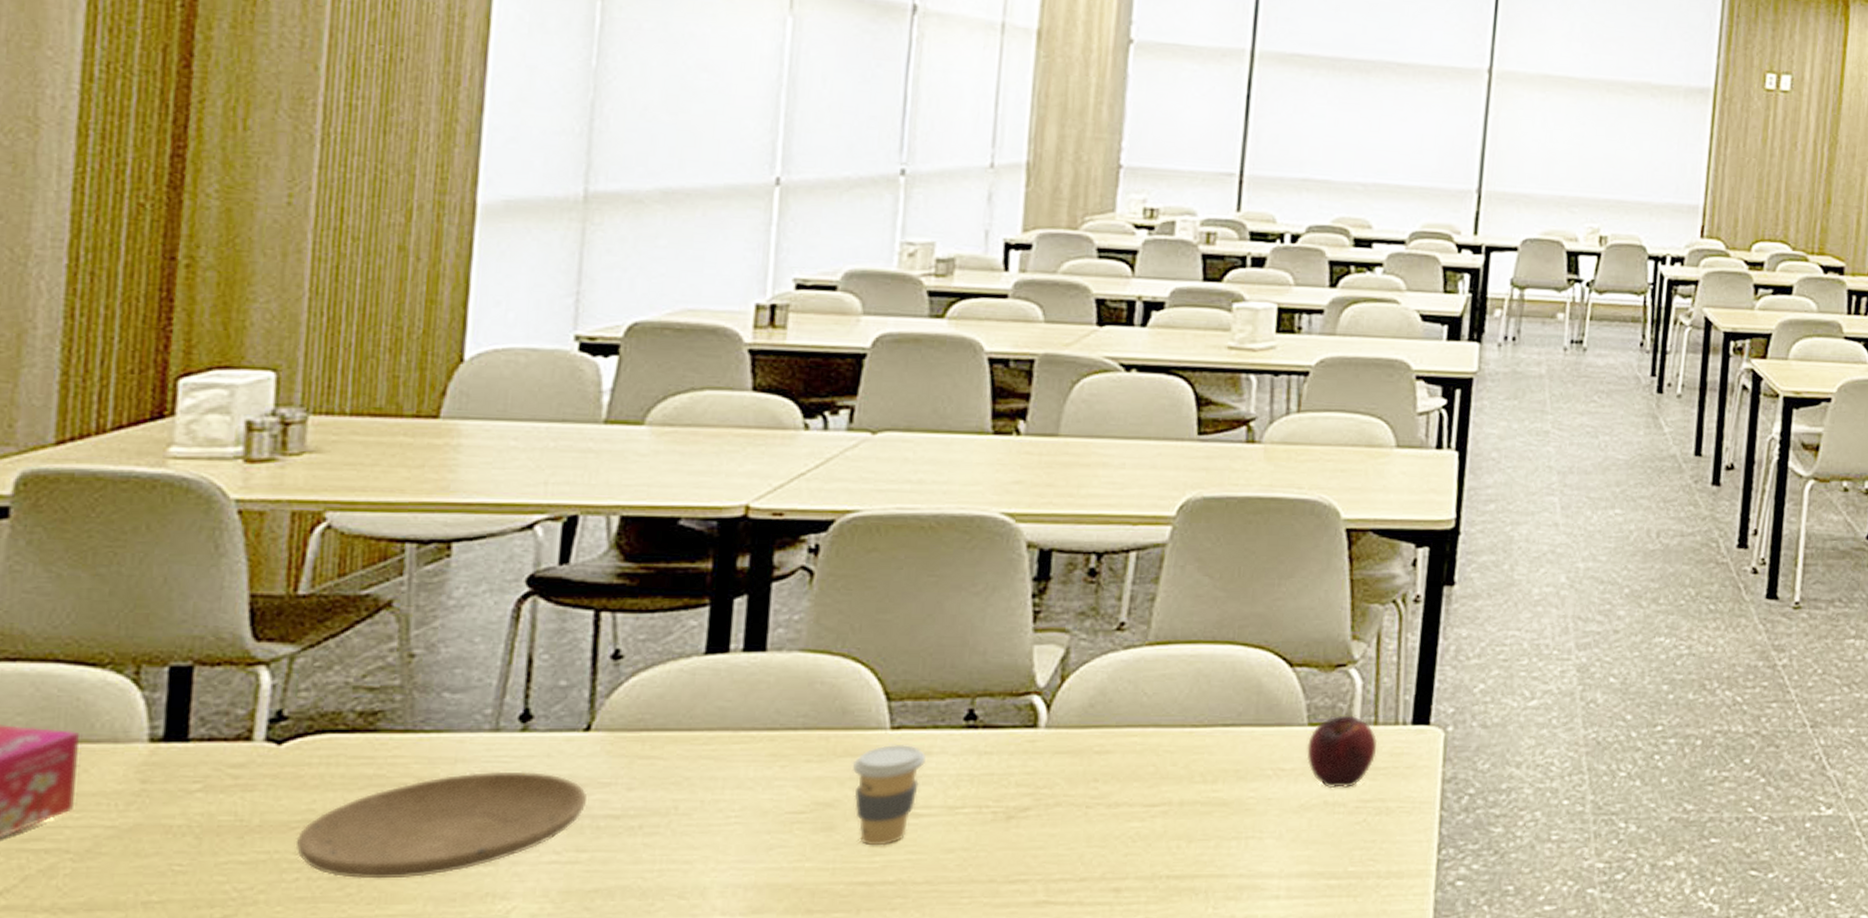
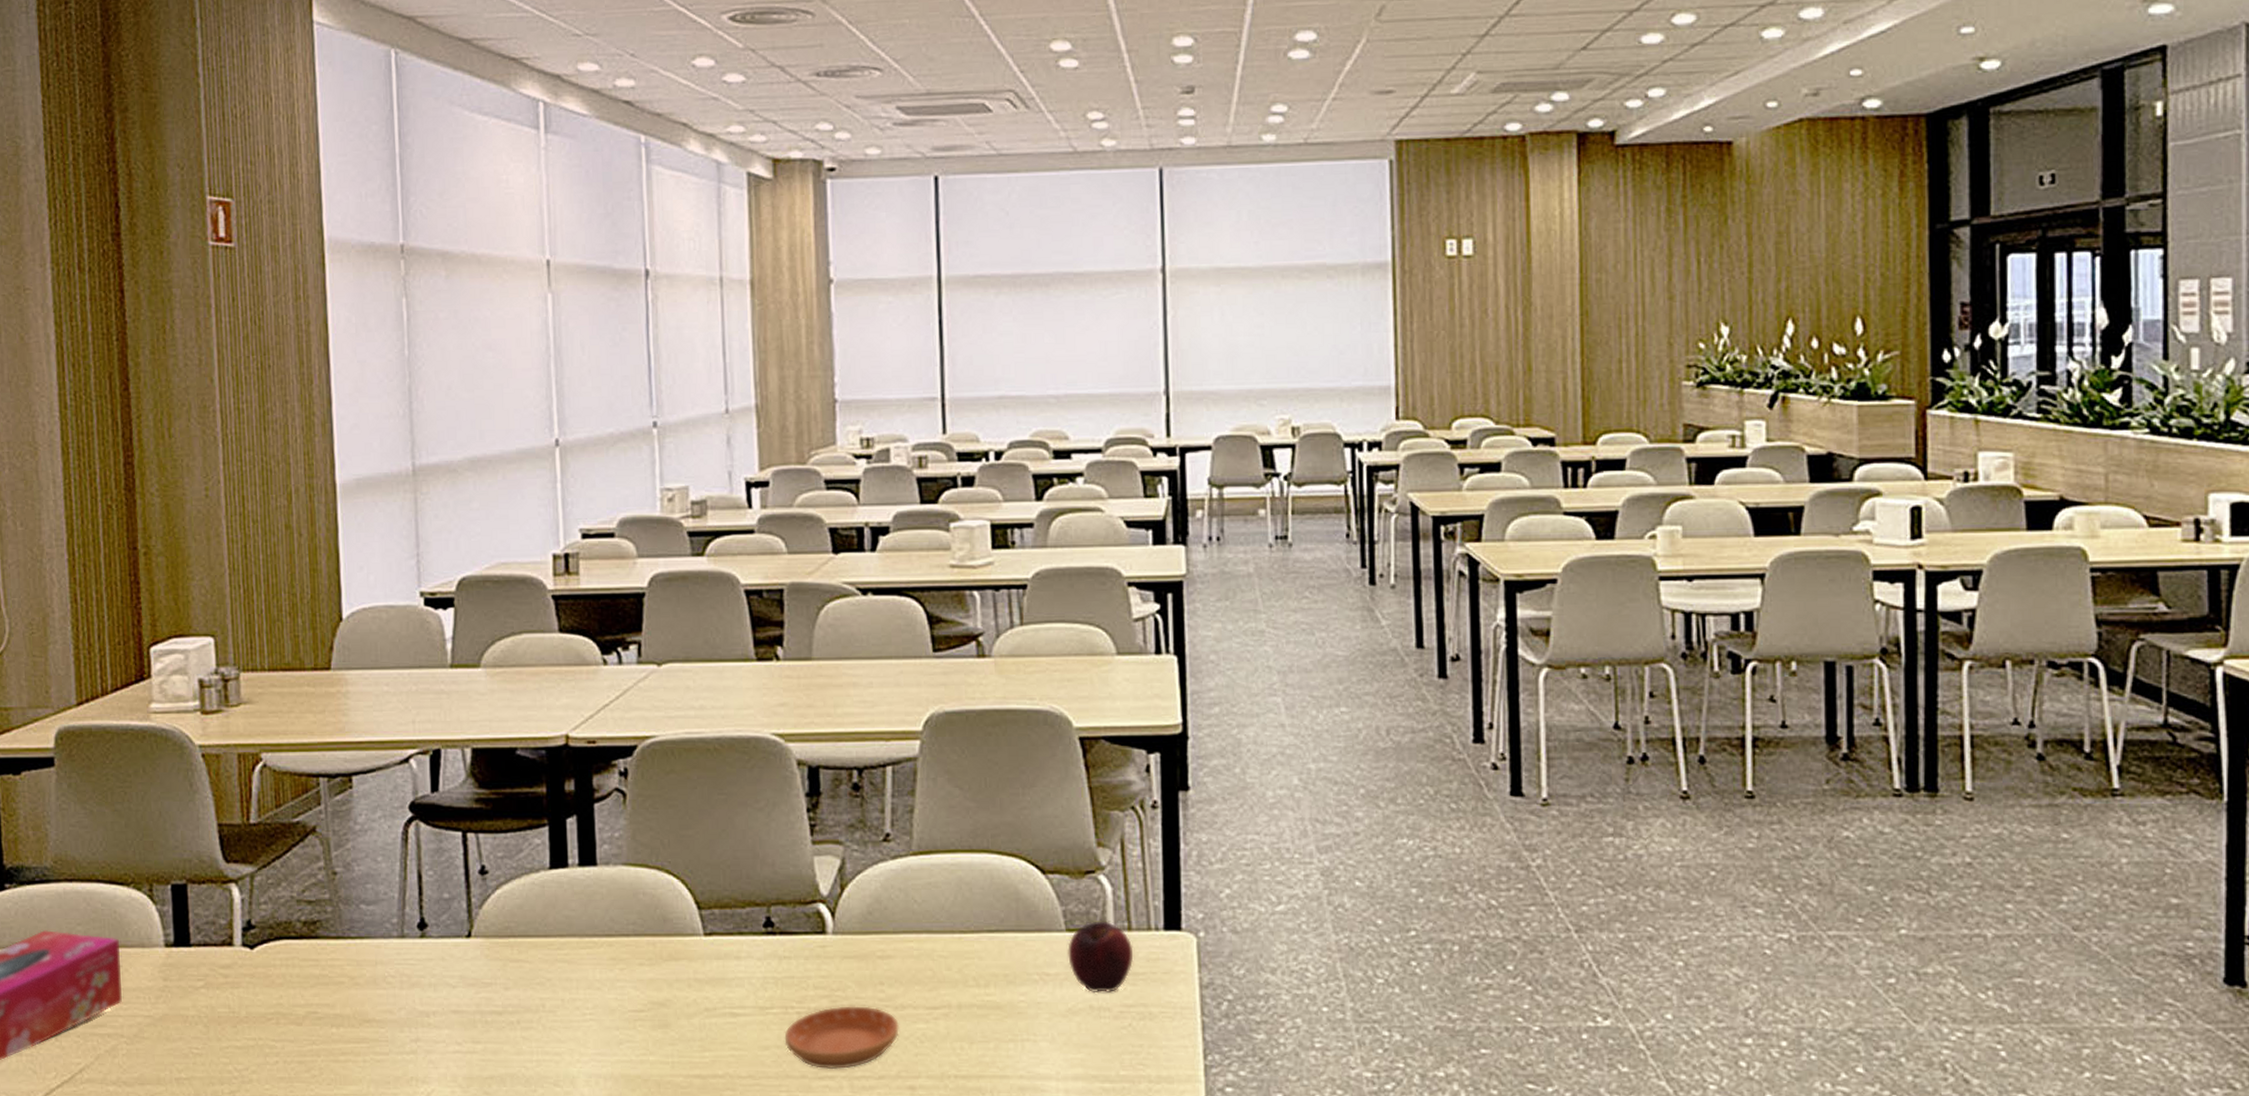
plate: present [295,771,588,879] -> none [272,972,476,1064]
coffee cup: present [851,744,927,846] -> none [676,949,737,1042]
saucer: none [973,804,1112,872] -> present [784,1006,900,1069]

